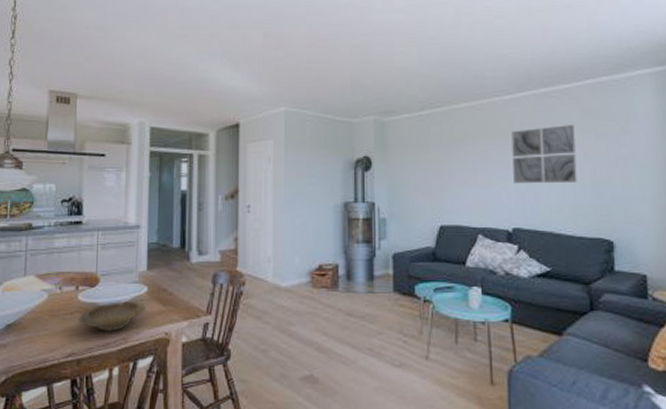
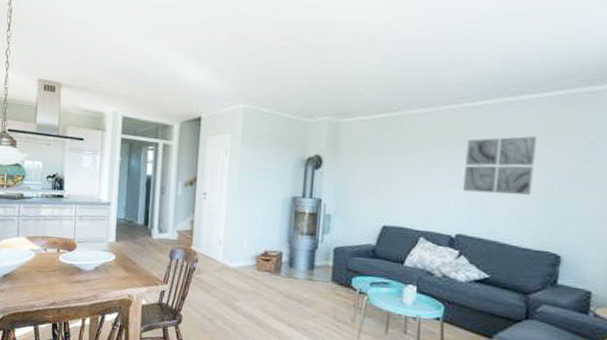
bowl: present [79,300,147,333] -> none [59,264,114,290]

